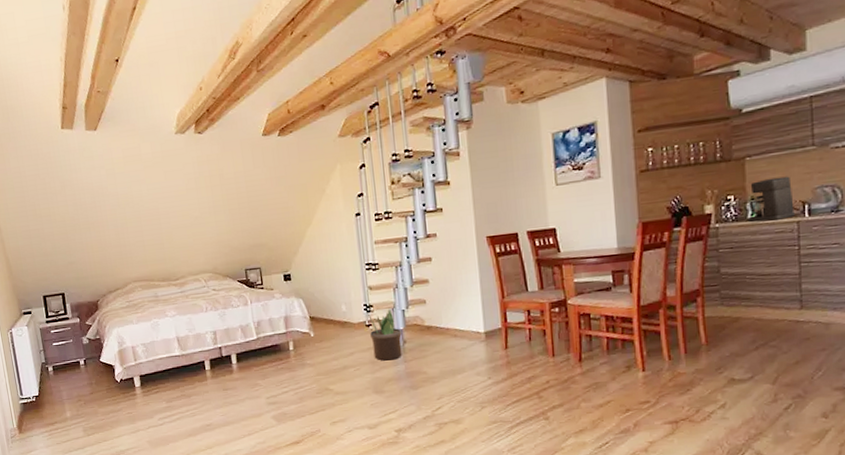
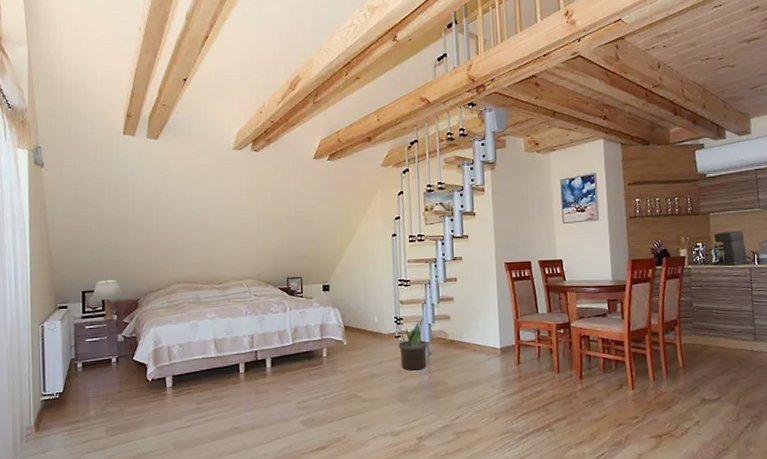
table lamp: none [52,282,83,324] -> present [91,279,123,321]

